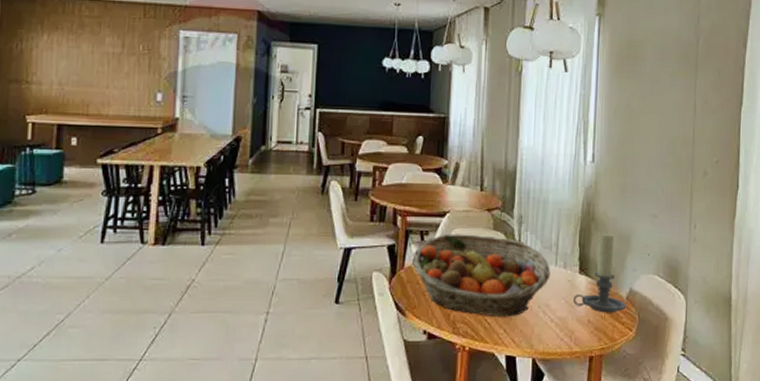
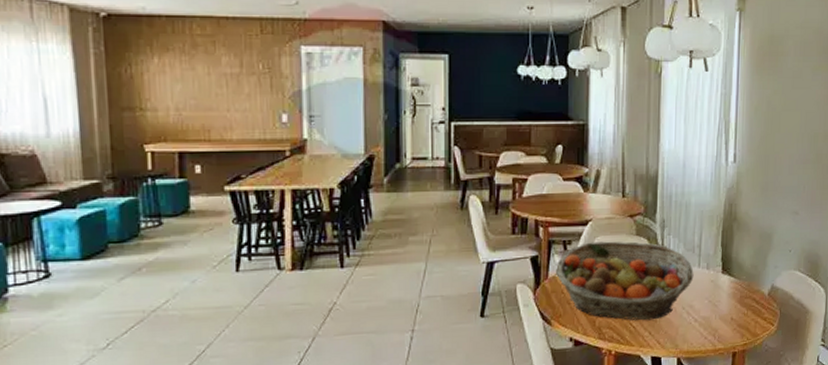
candle holder: present [573,233,627,313] -> none [717,232,769,310]

